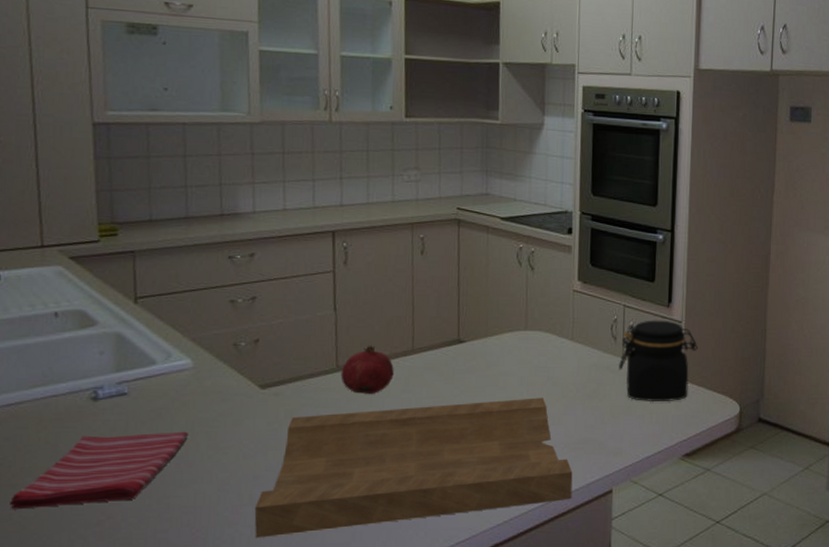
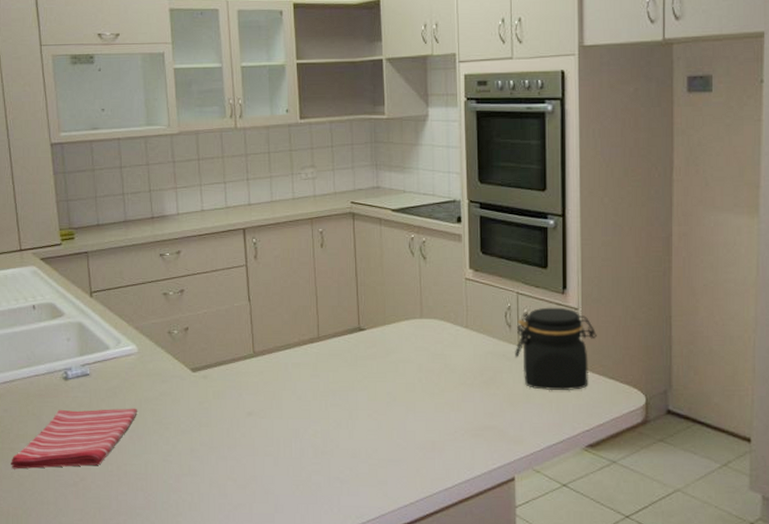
cutting board: present [254,397,573,538] -> none [193,384,475,505]
fruit: present [340,345,394,394] -> none [257,333,303,378]

